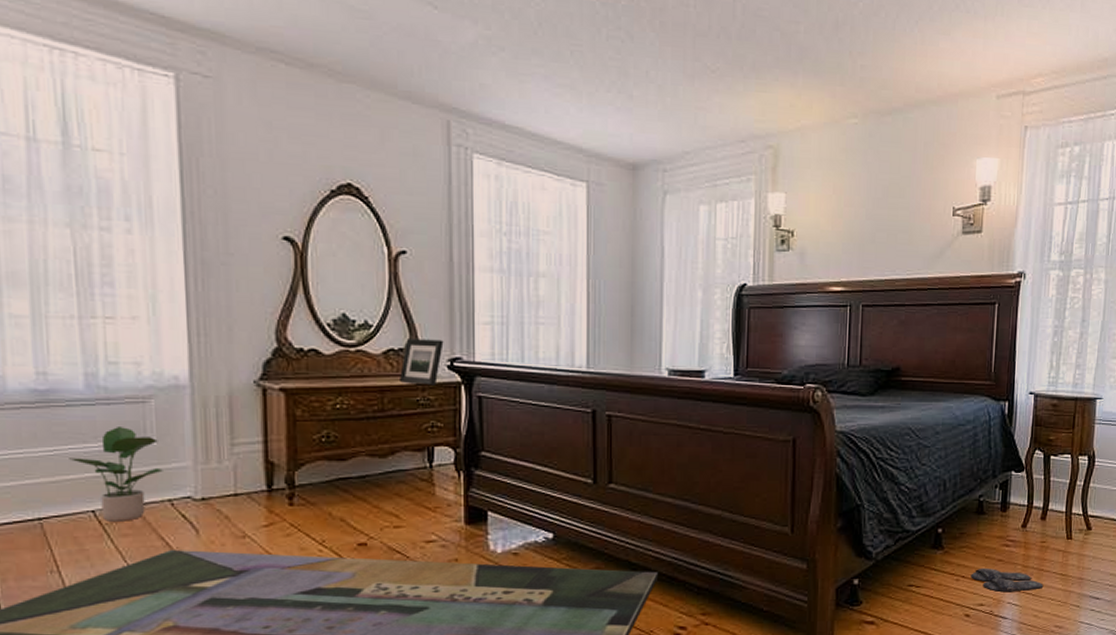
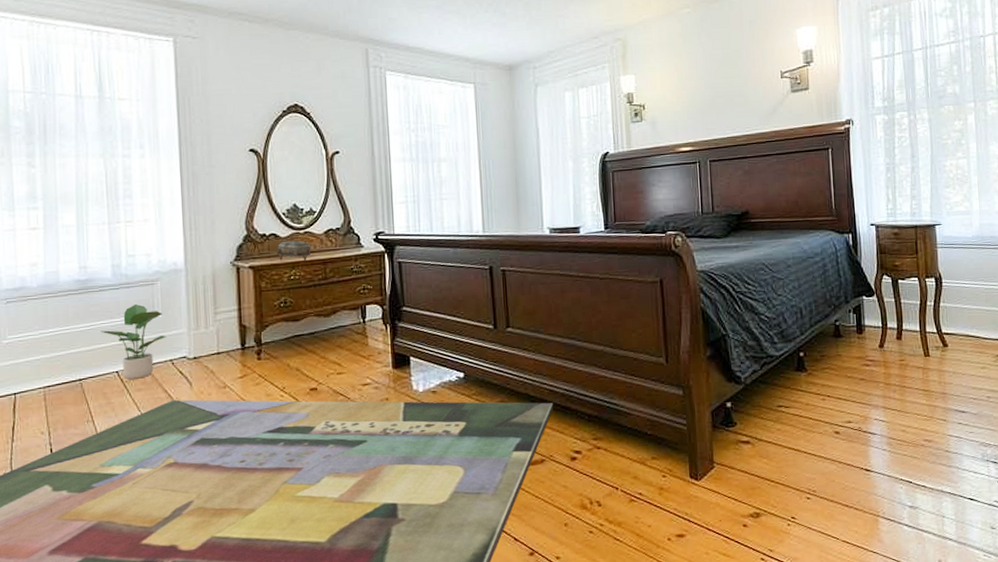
jewelry box: none [317,359,365,386] -> present [276,240,312,261]
picture frame: present [400,339,444,386] -> none [338,218,370,256]
slippers: present [971,567,1044,593] -> none [836,387,908,410]

